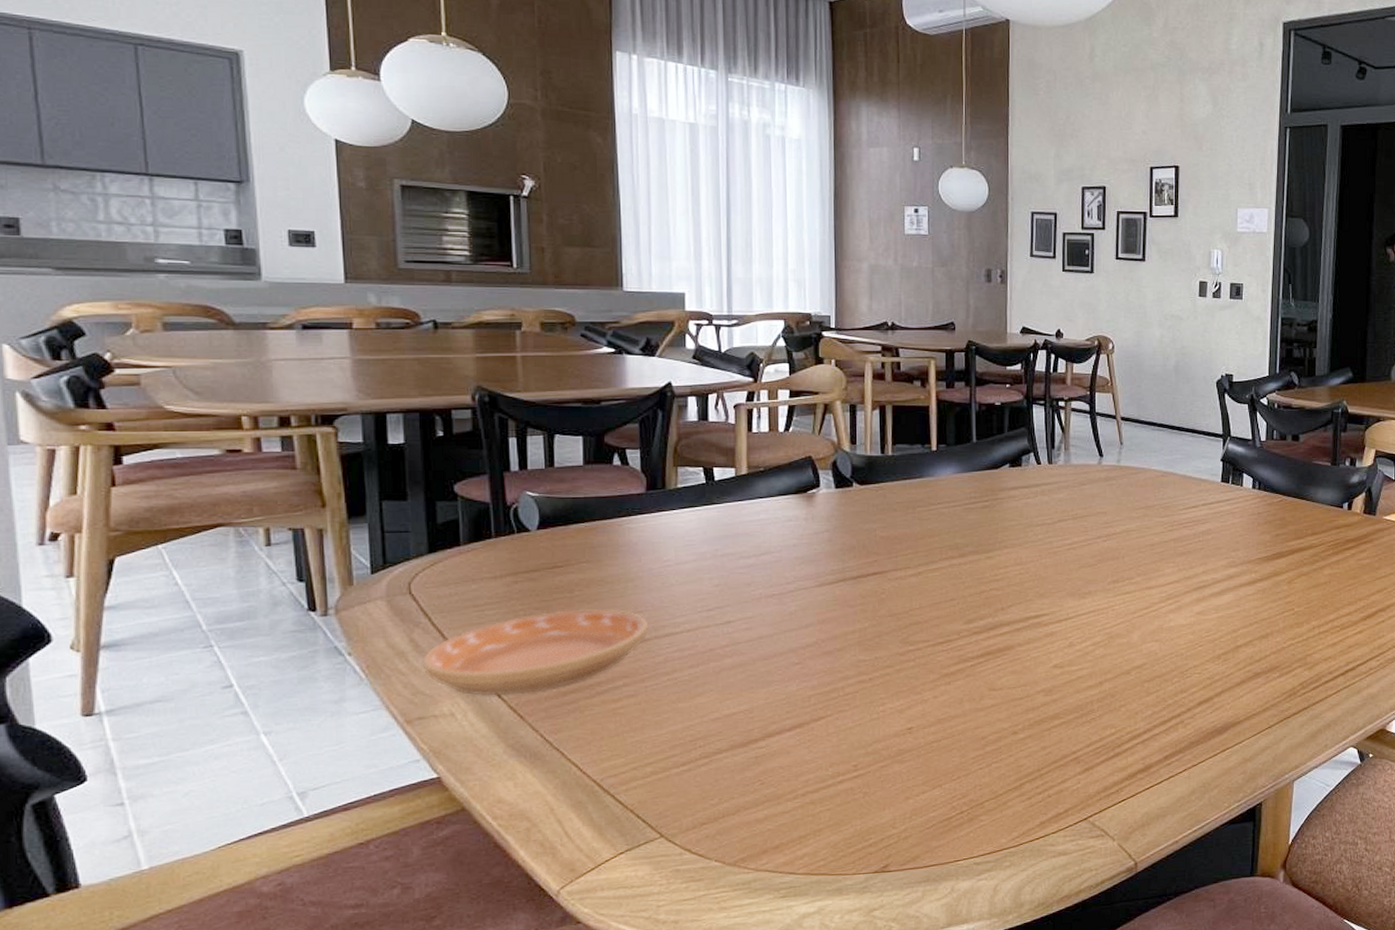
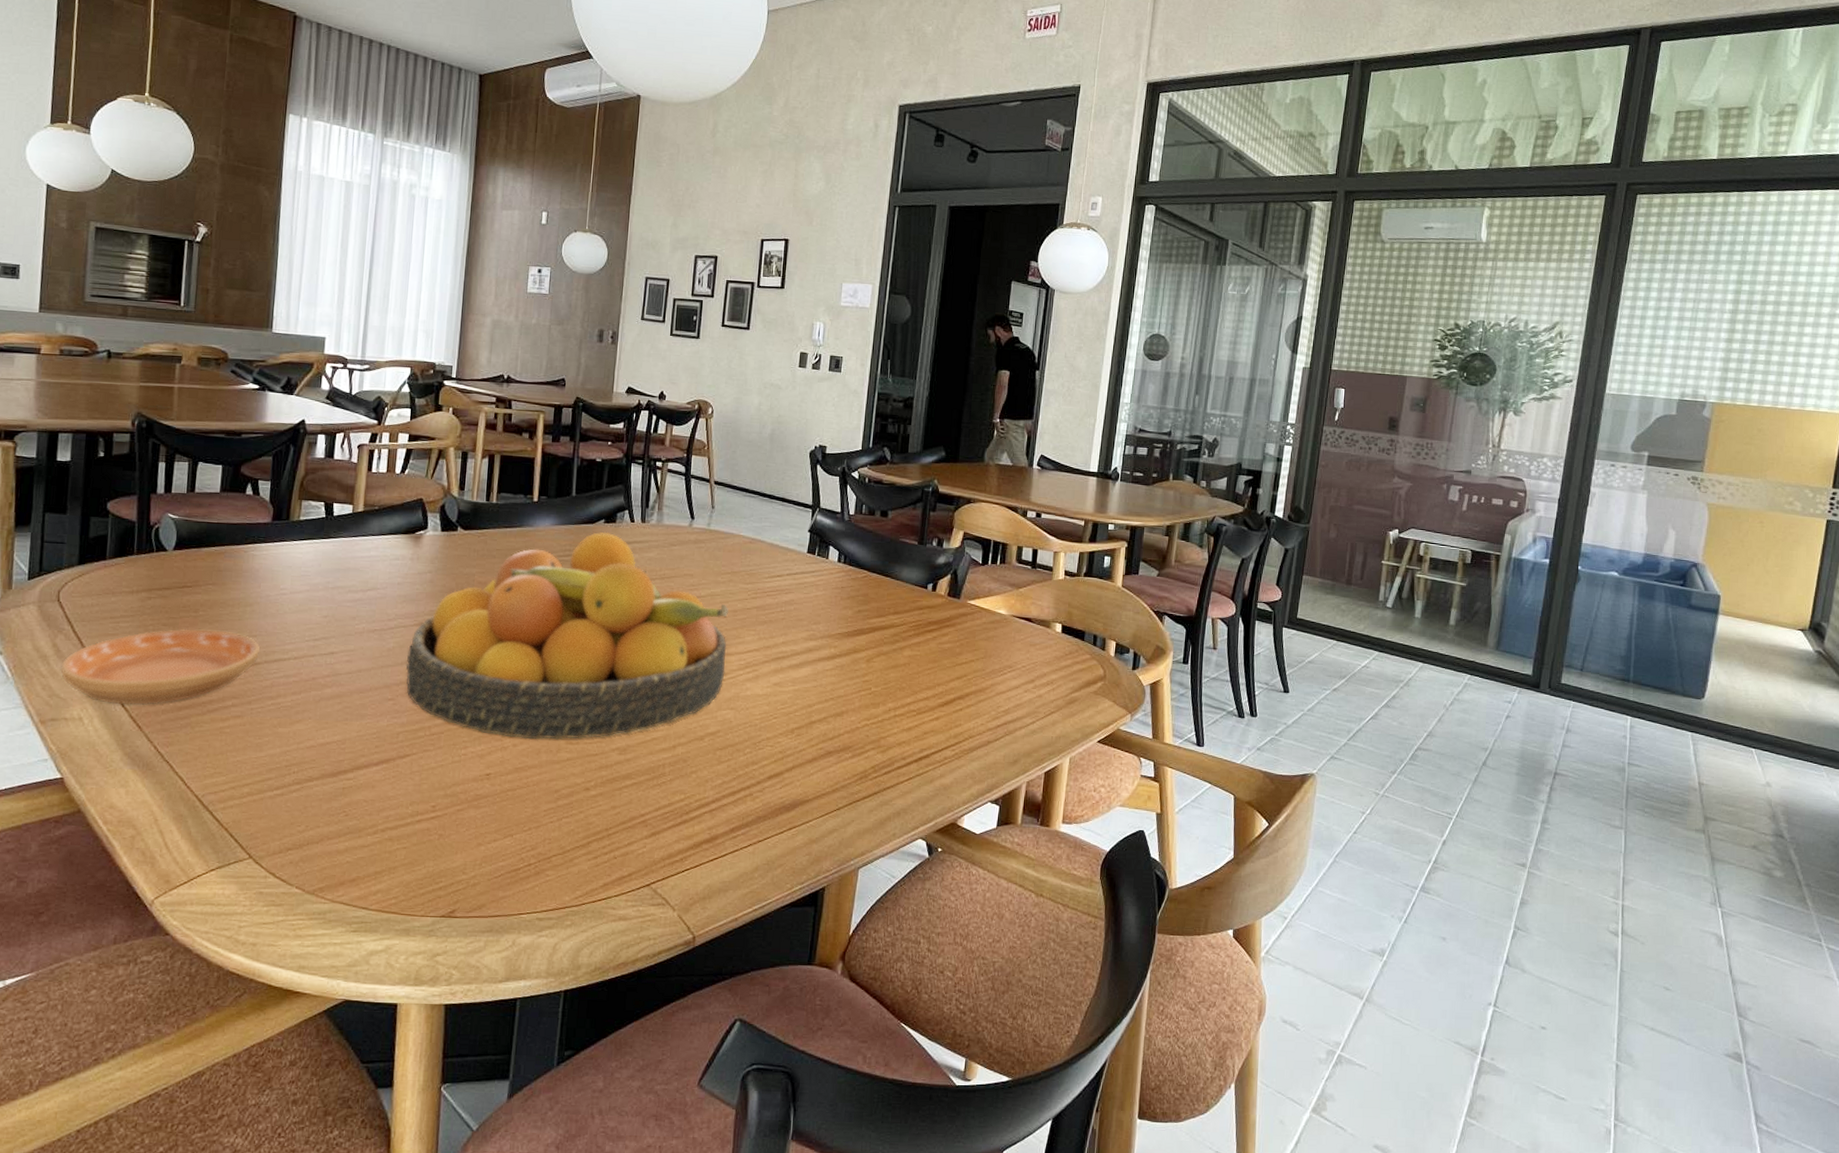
fruit bowl: none [810,476,1147,690] -> present [406,531,729,740]

